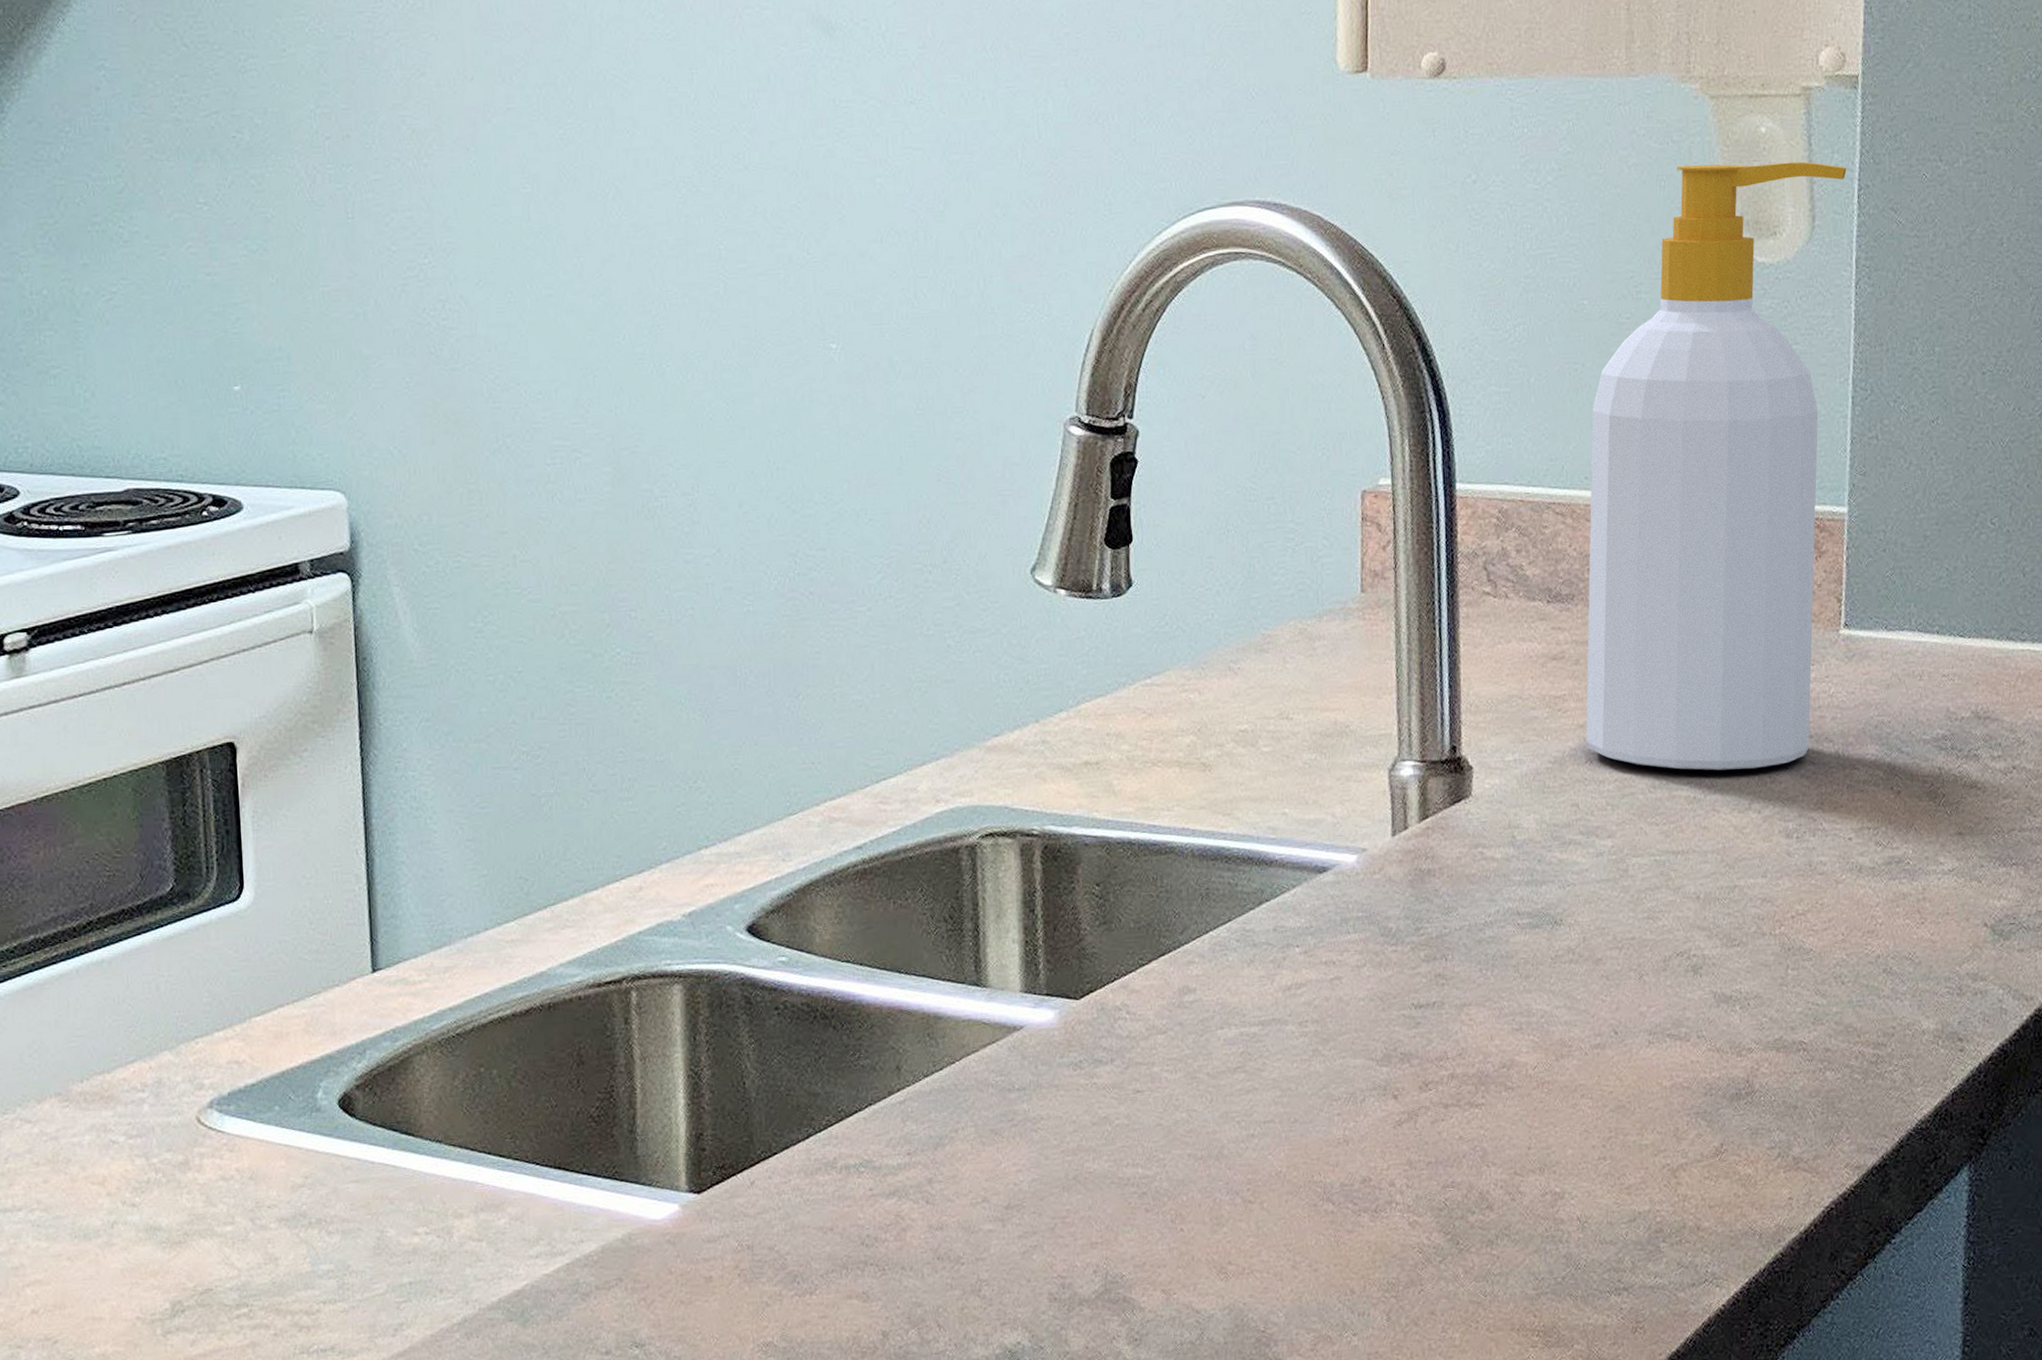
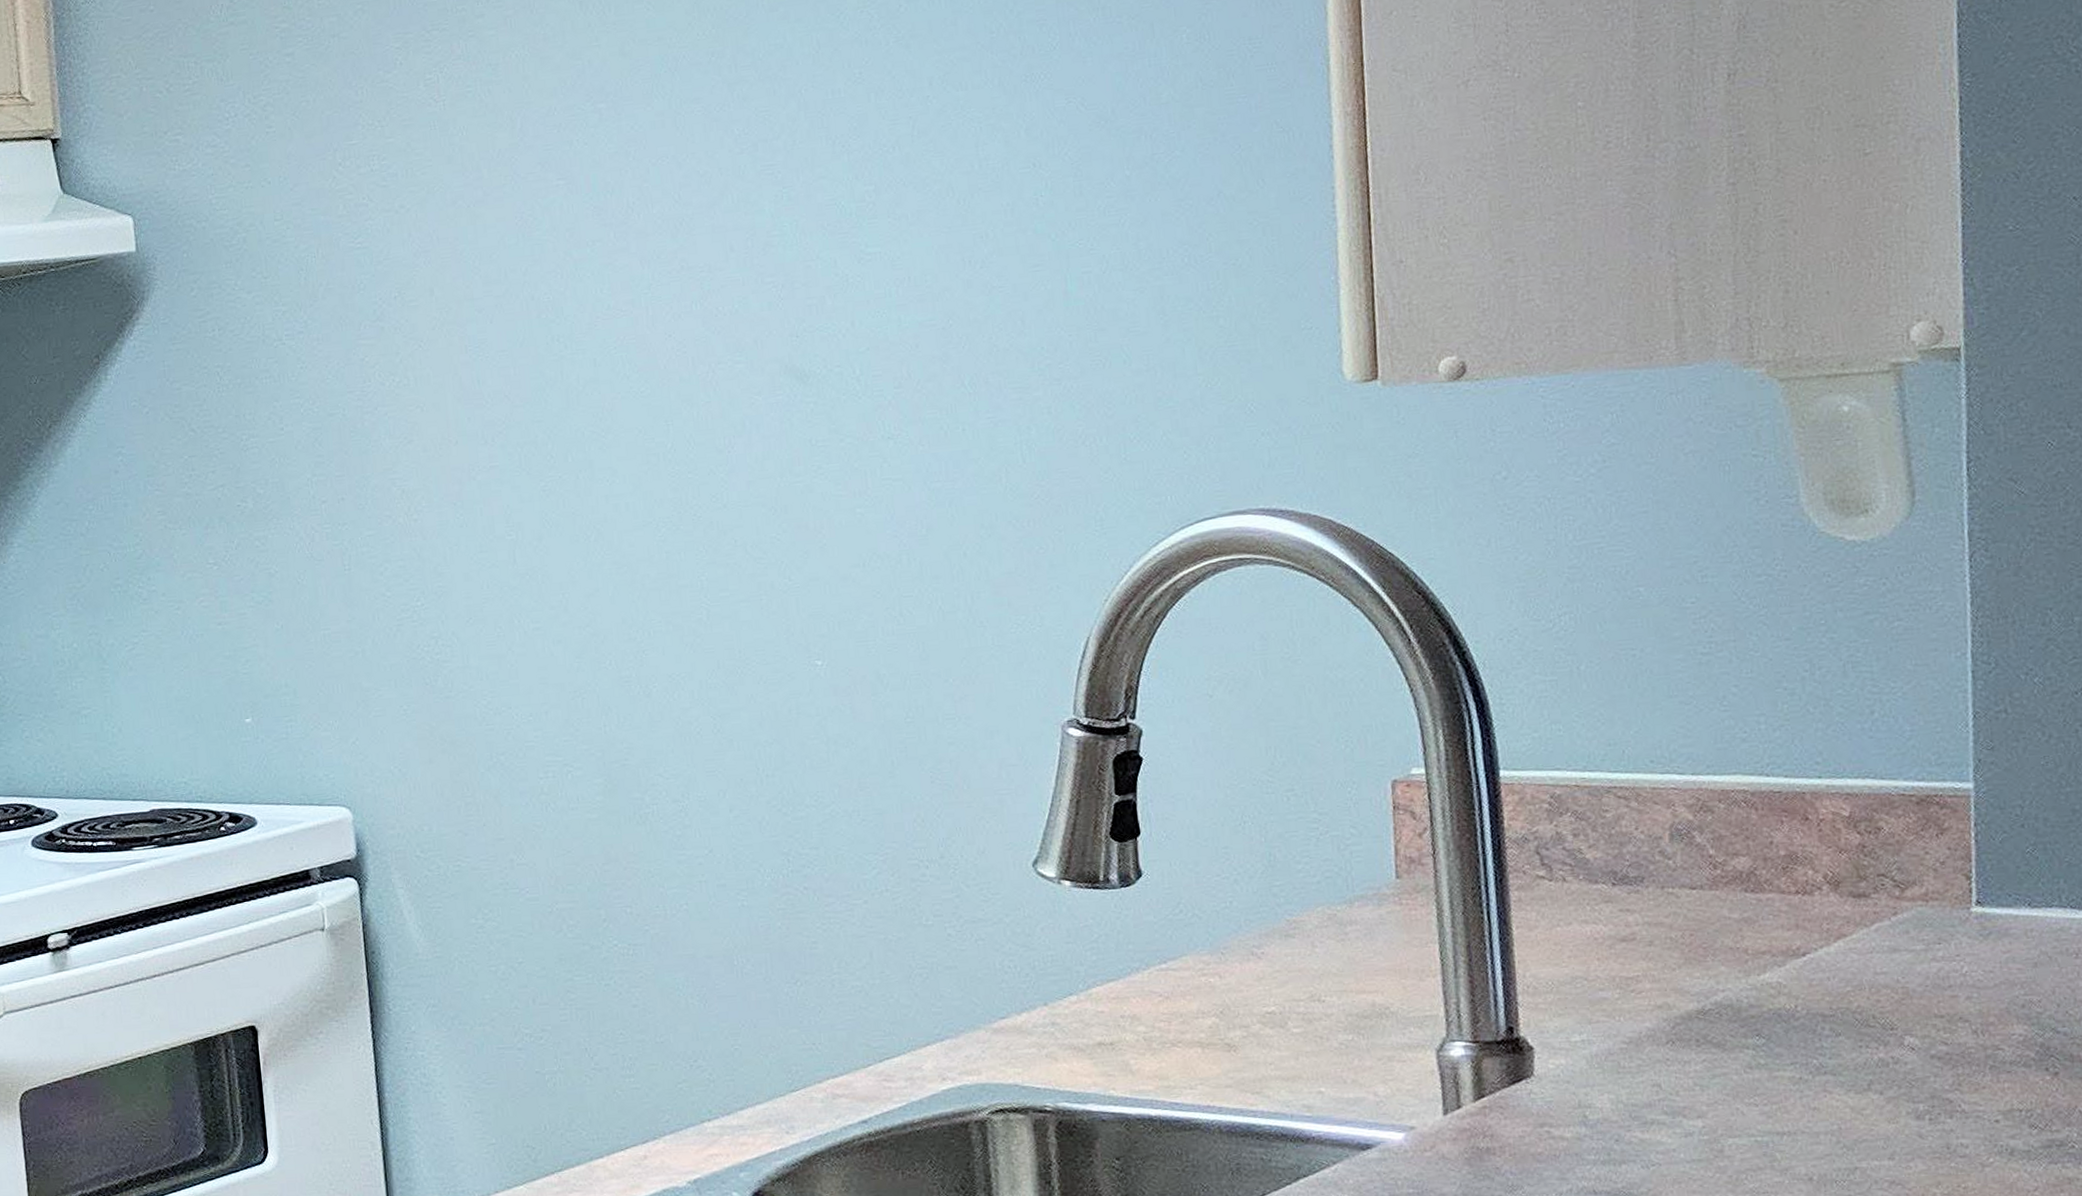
soap bottle: present [1585,161,1847,771] -> none [1655,437,1951,1051]

